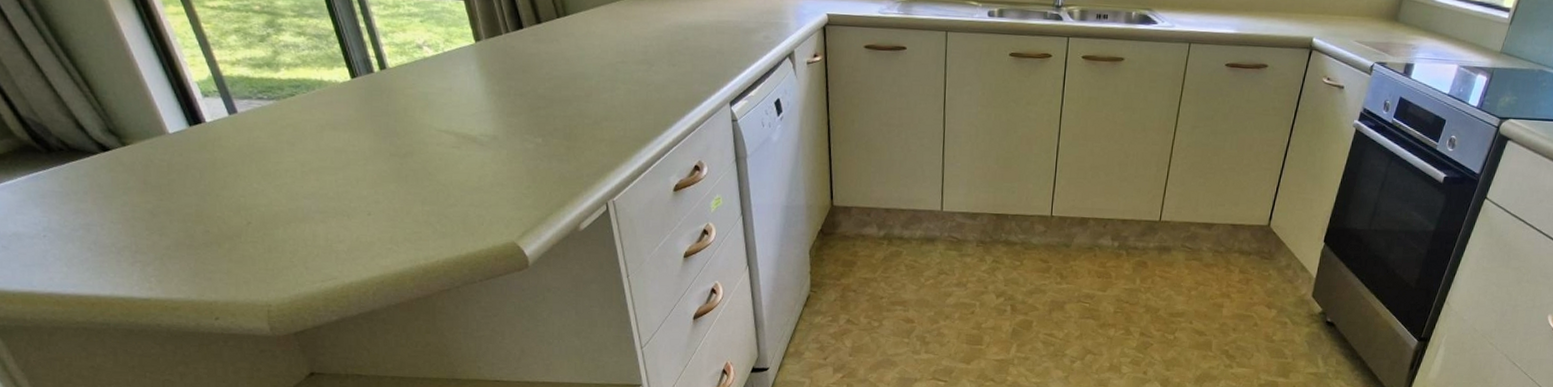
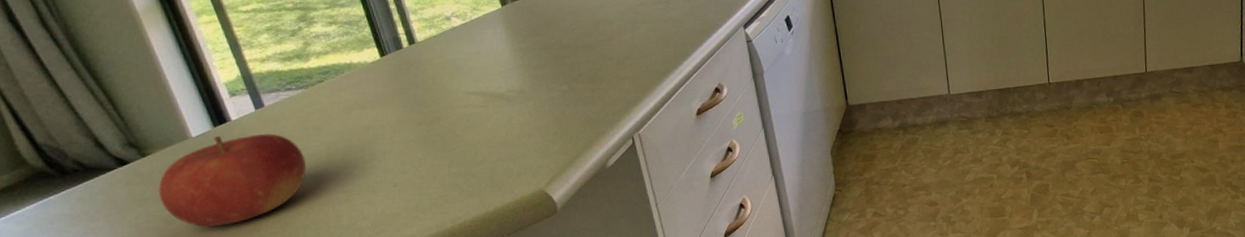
fruit: none [141,136,282,227] -> present [158,133,307,227]

